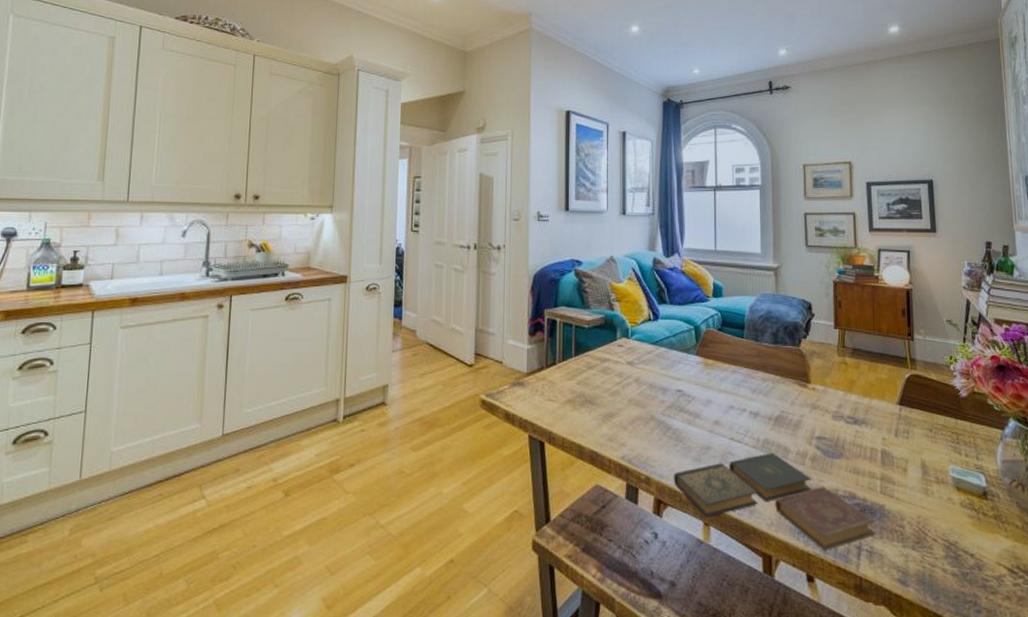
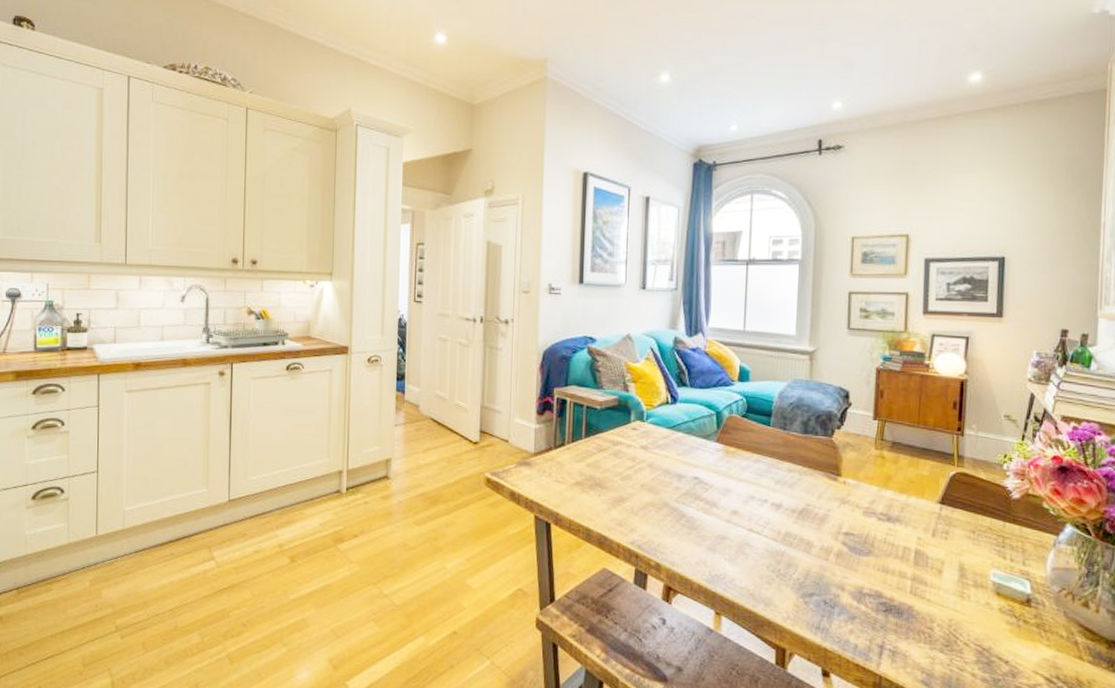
book: present [673,453,876,550] -> none [685,546,901,647]

